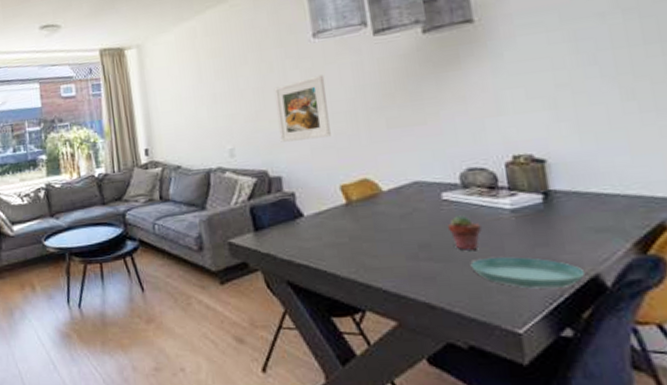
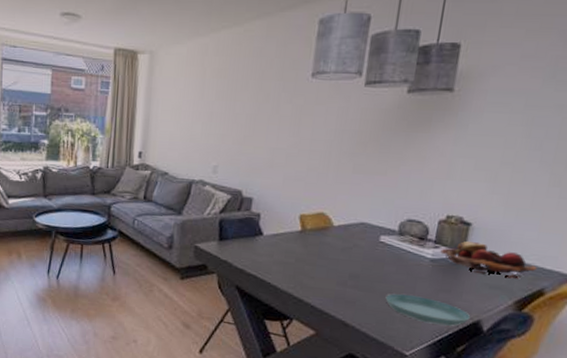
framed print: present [274,75,331,142] -> none [259,113,312,171]
potted succulent: present [448,215,482,250] -> none [377,256,403,286]
fruit basket: none [519,180,646,218] -> present [440,241,537,279]

